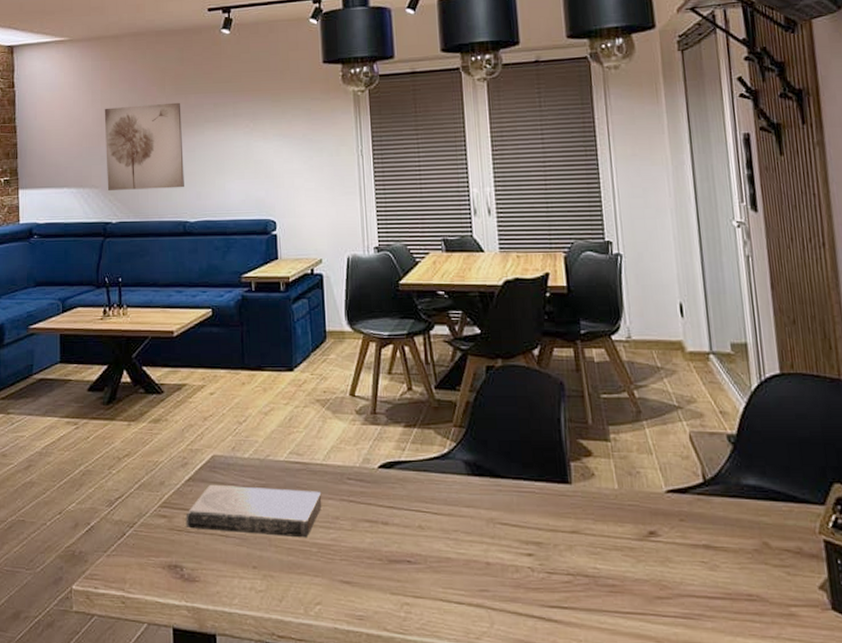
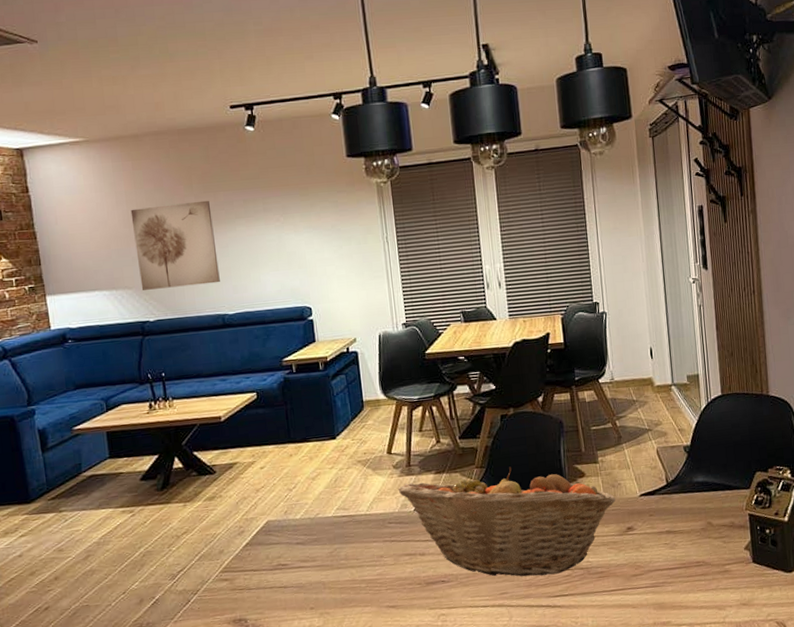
book: present [185,484,322,538] -> none [246,537,368,587]
fruit basket: none [360,430,633,578] -> present [398,466,615,577]

